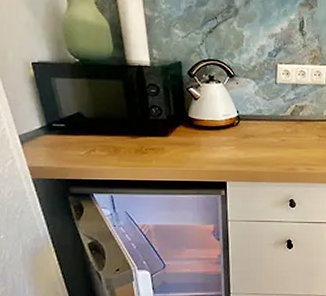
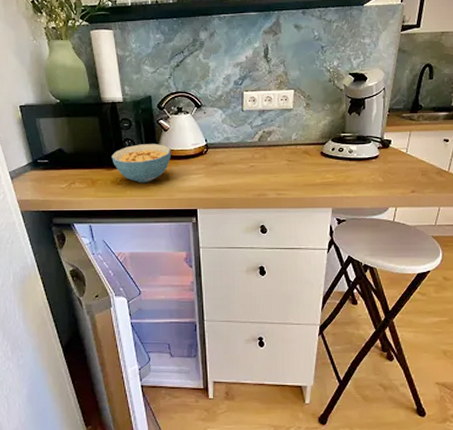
cereal bowl: none [136,112,201,153] -> present [111,144,171,183]

